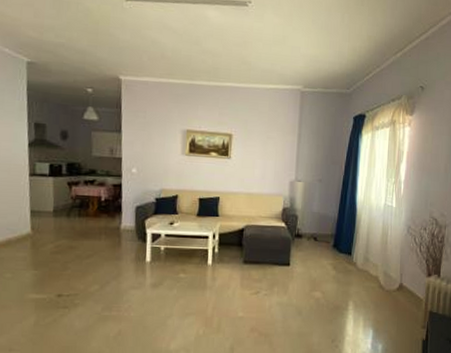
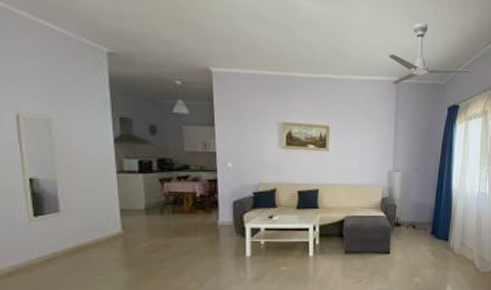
ceiling fan: none [294,30,379,94] -> present [388,22,471,85]

